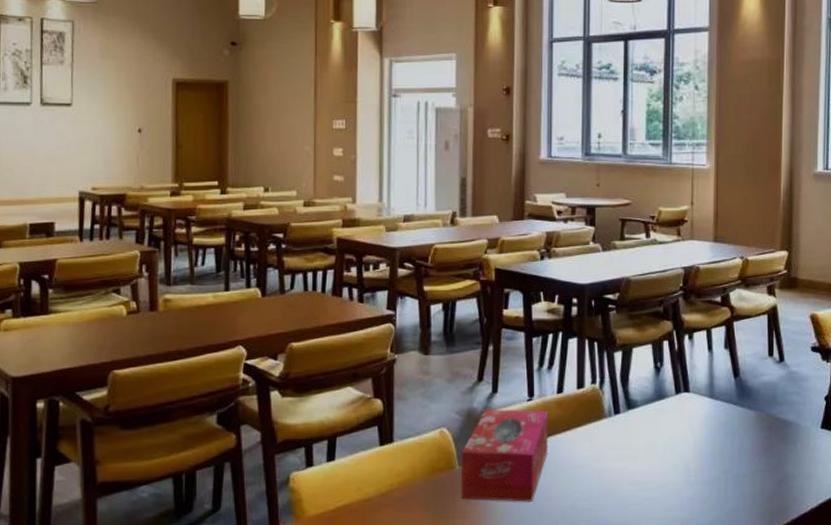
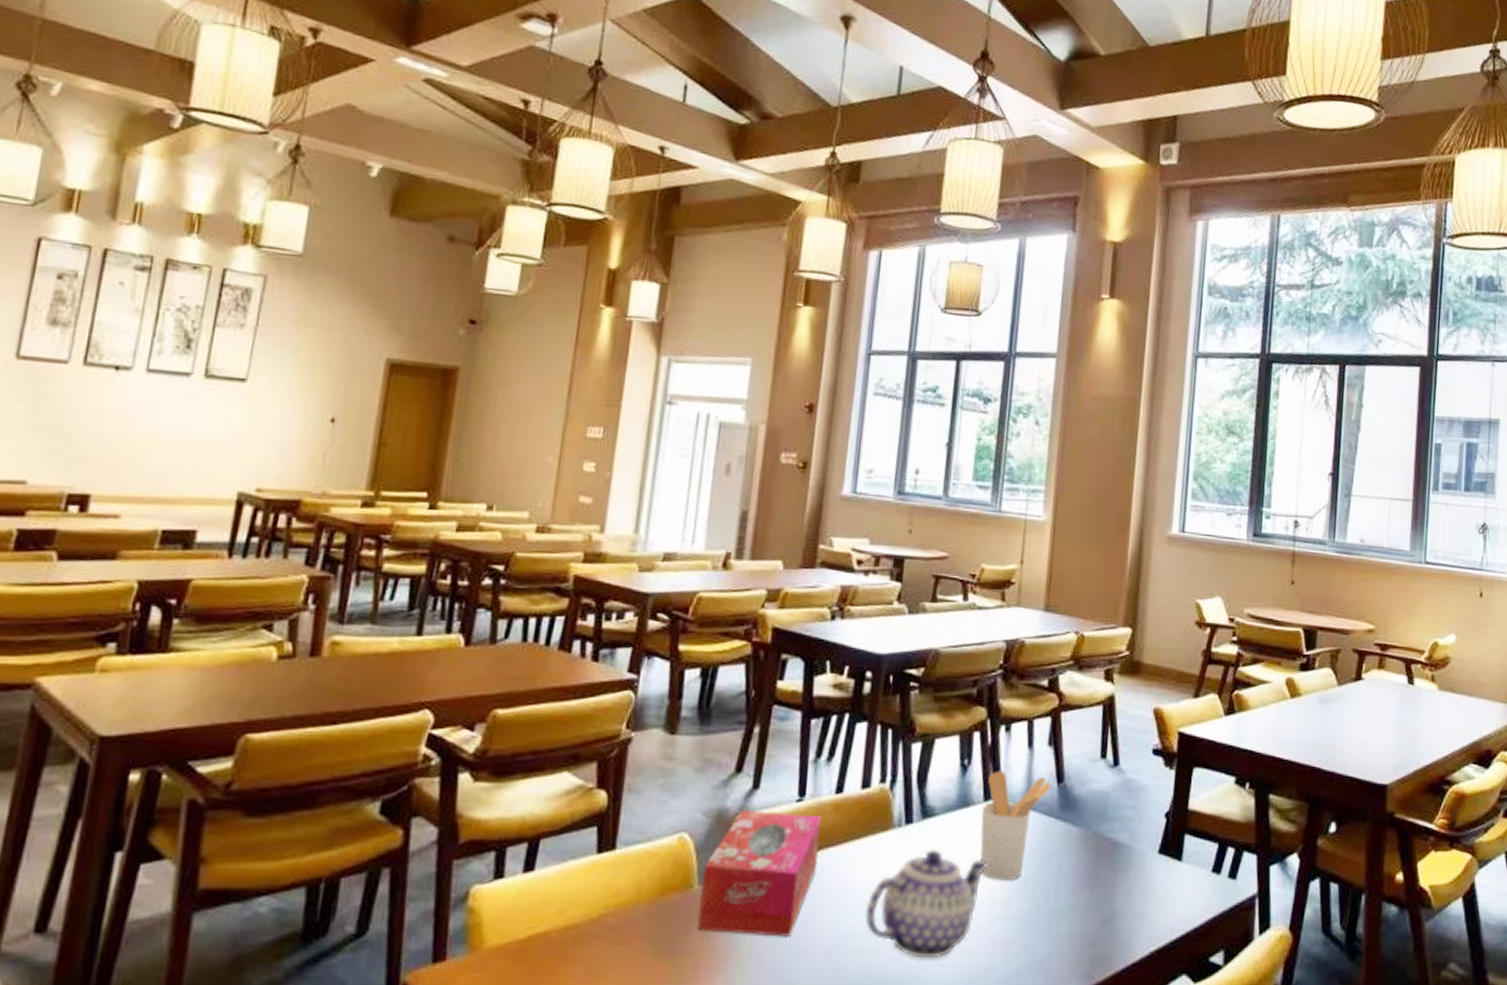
teapot: none [589,432,682,515] -> present [864,849,988,959]
utensil holder: none [674,369,730,454] -> present [980,770,1053,881]

